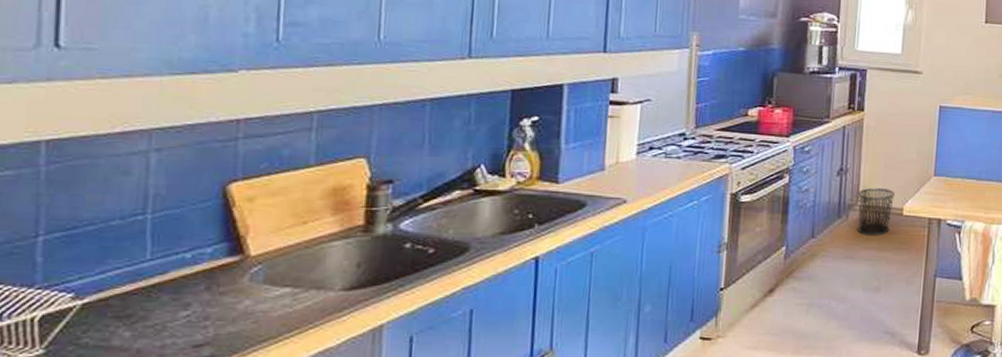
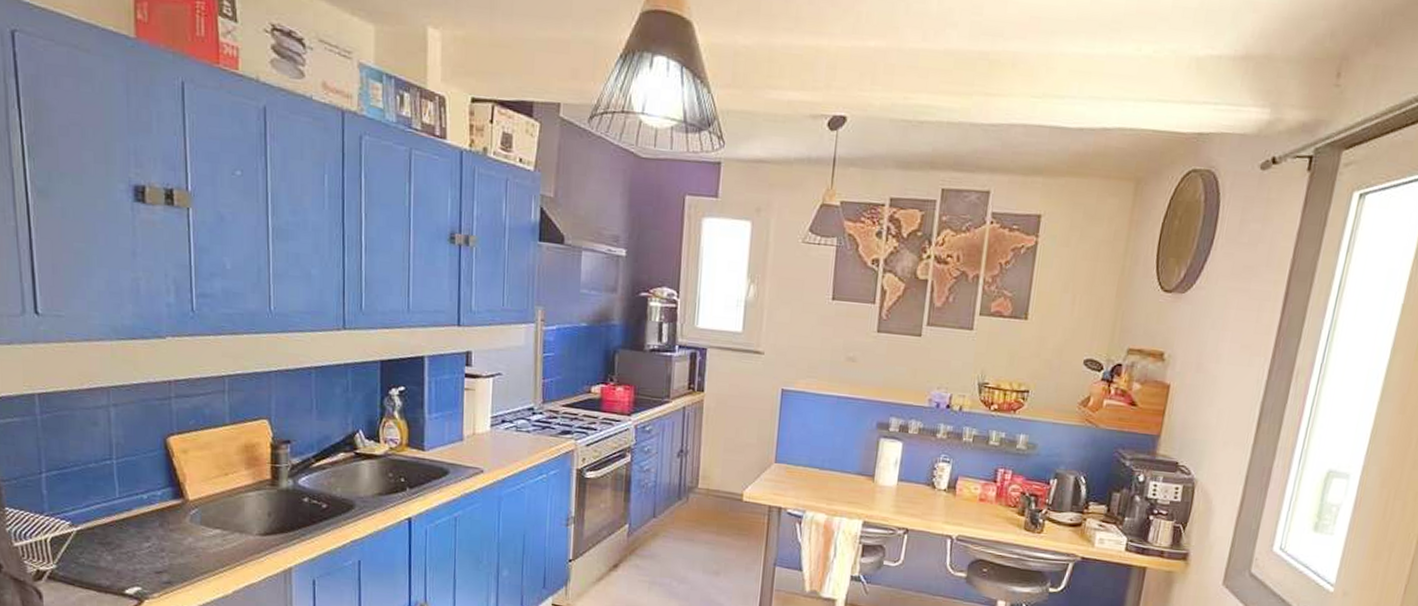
waste bin: present [858,187,896,235] -> none [698,471,736,520]

